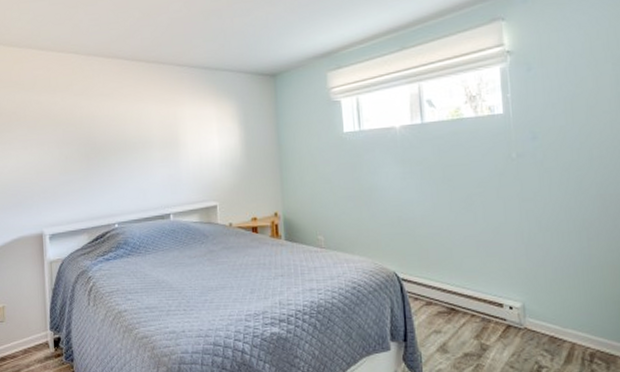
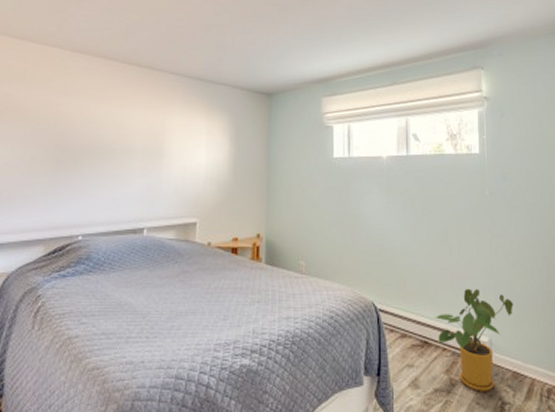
house plant: none [461,255,548,356] -> present [435,289,513,392]

